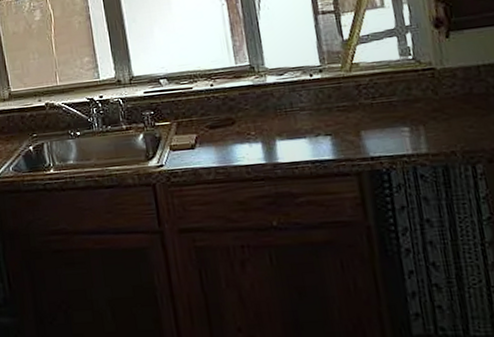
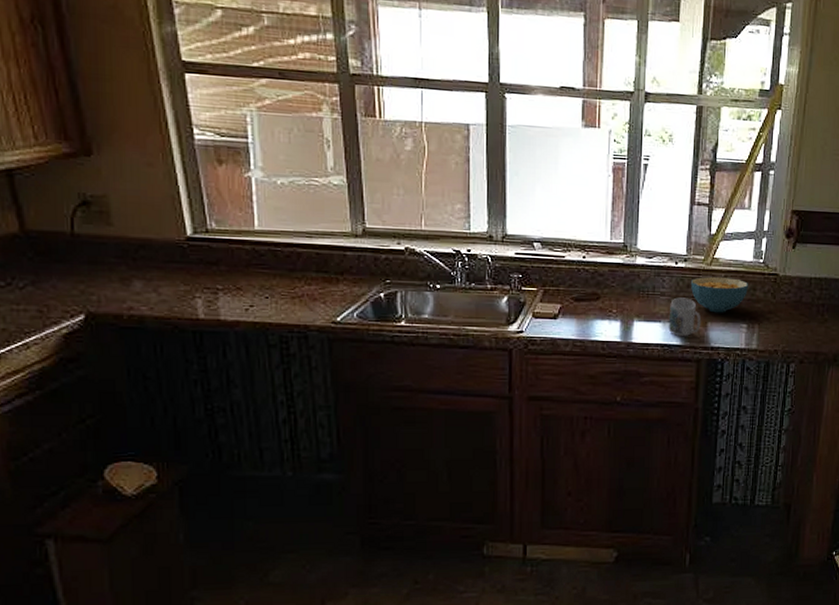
mug: none [313,109,354,151] -> present [668,297,702,337]
cereal bowl: none [331,80,402,120] -> present [690,277,748,313]

